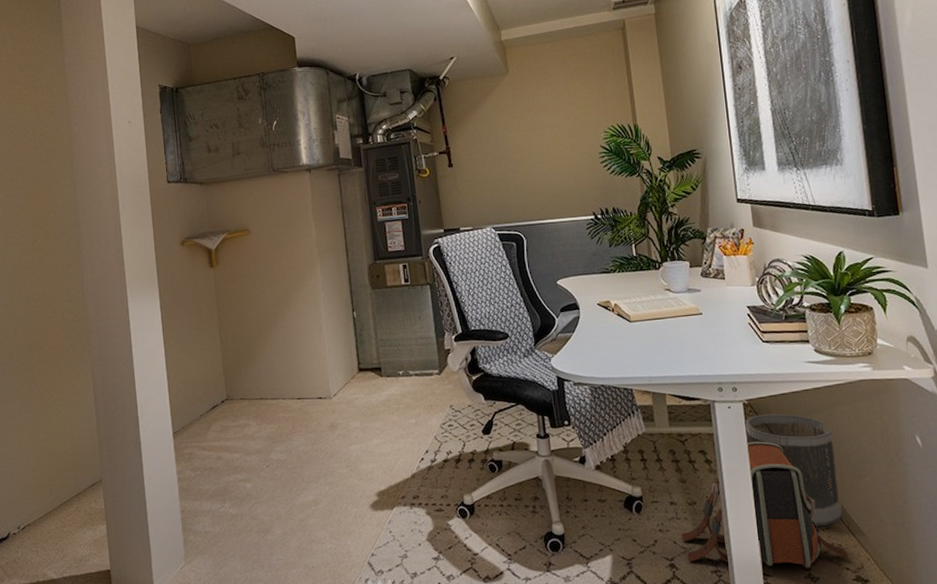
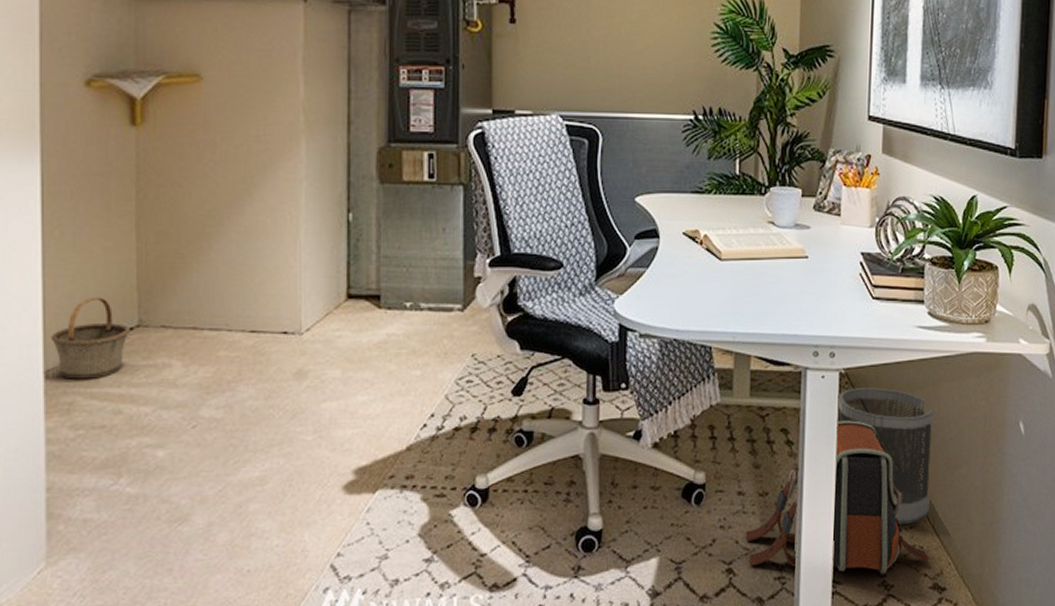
basket: none [175,382,222,438] -> present [50,297,130,379]

